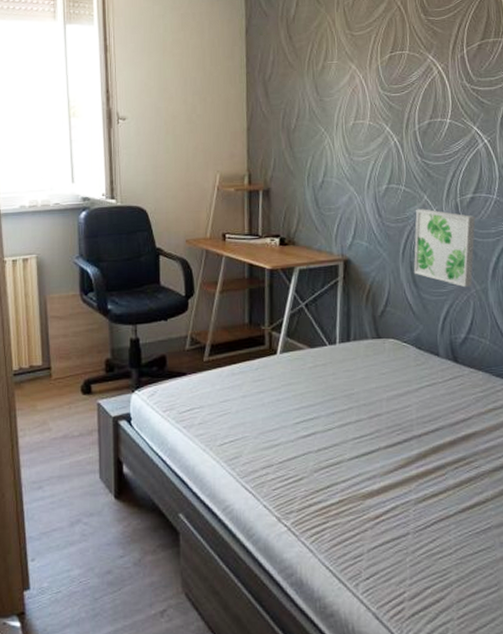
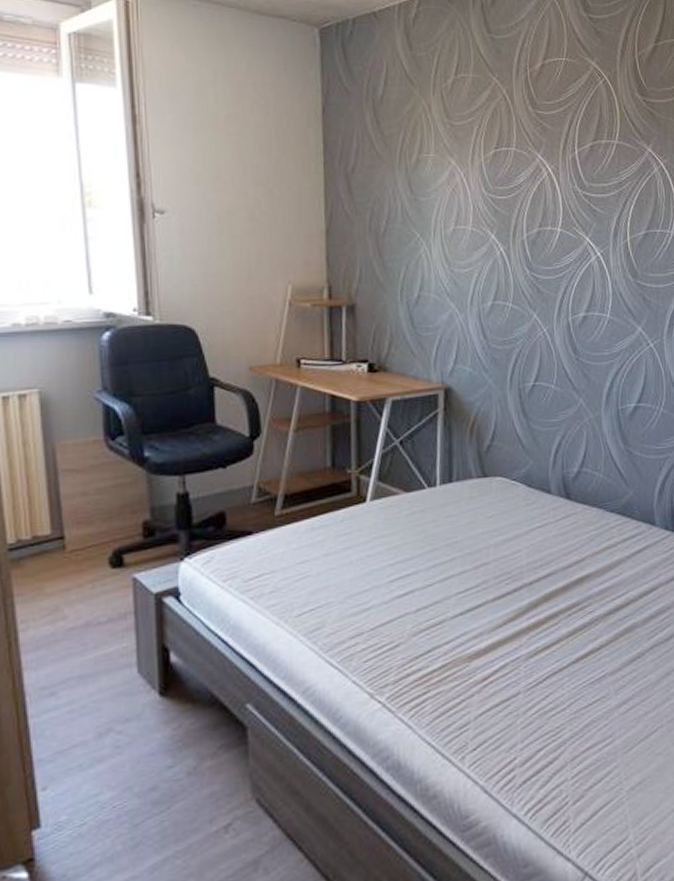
wall art: present [413,208,476,288] -> none [522,328,589,417]

